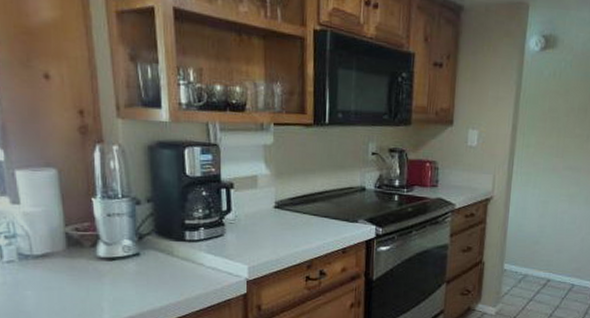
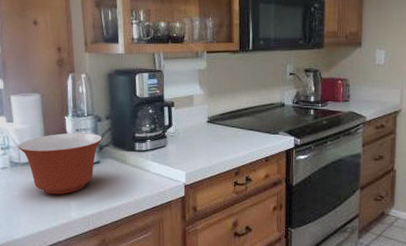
mixing bowl: none [28,218,143,294] -> present [18,132,103,195]

